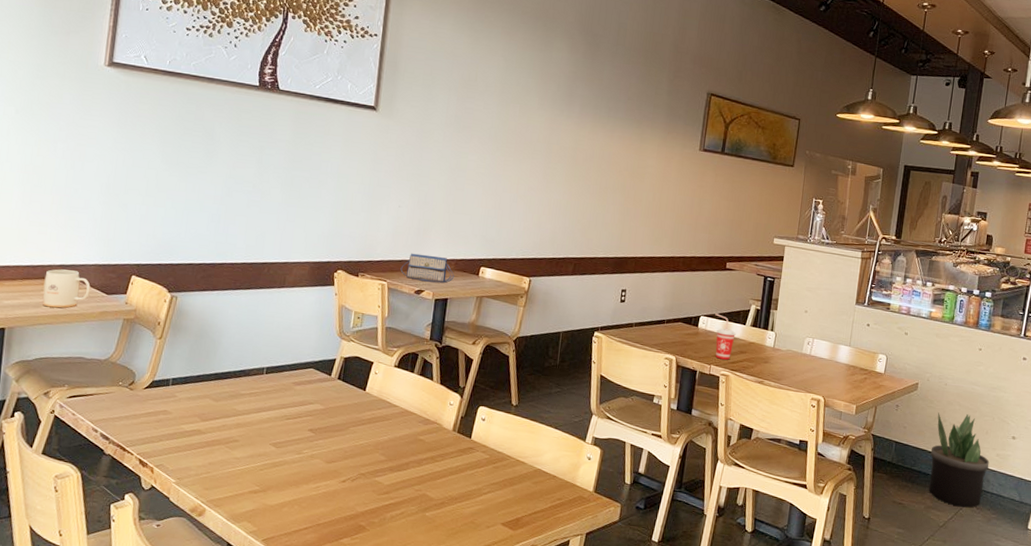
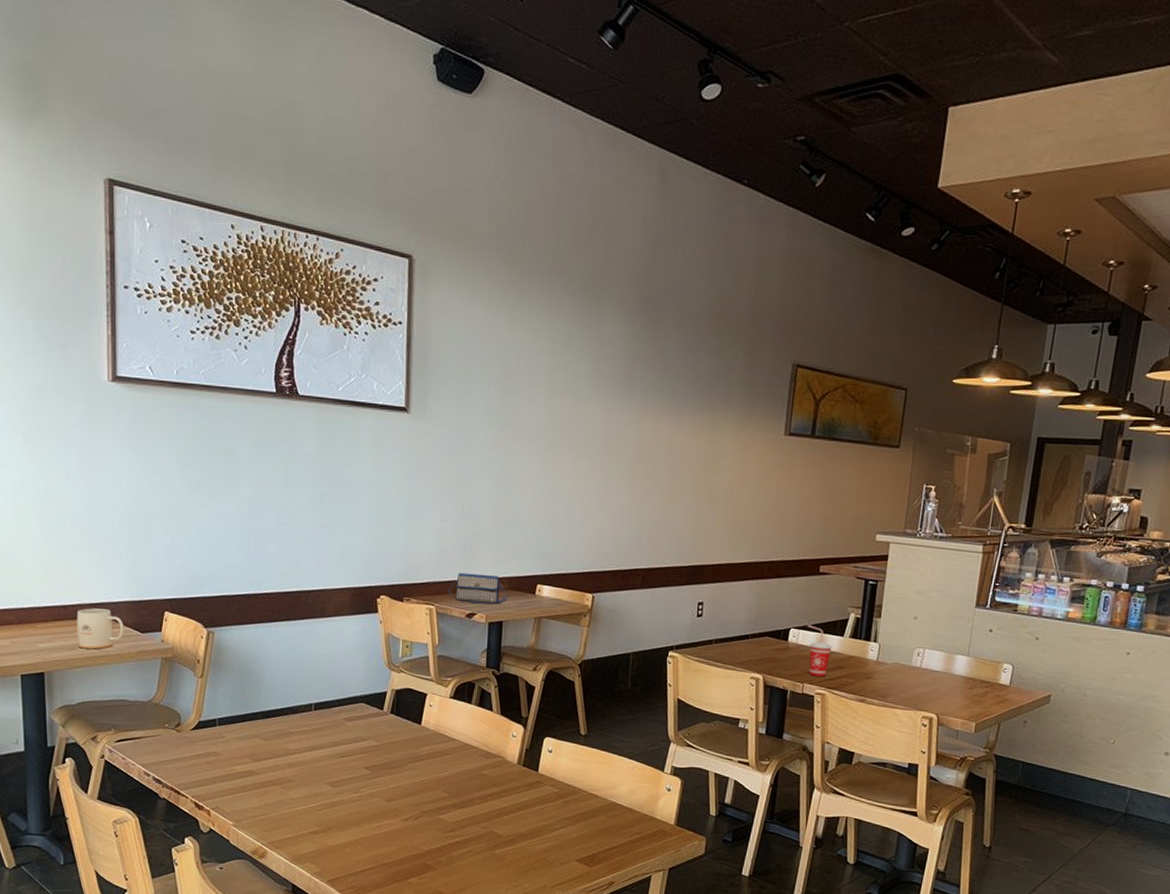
planter: present [929,412,990,508] -> none [1062,728,1136,834]

